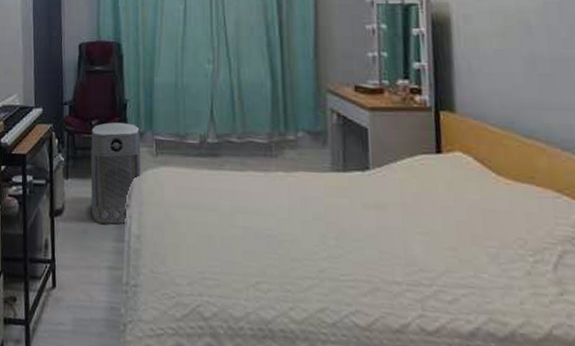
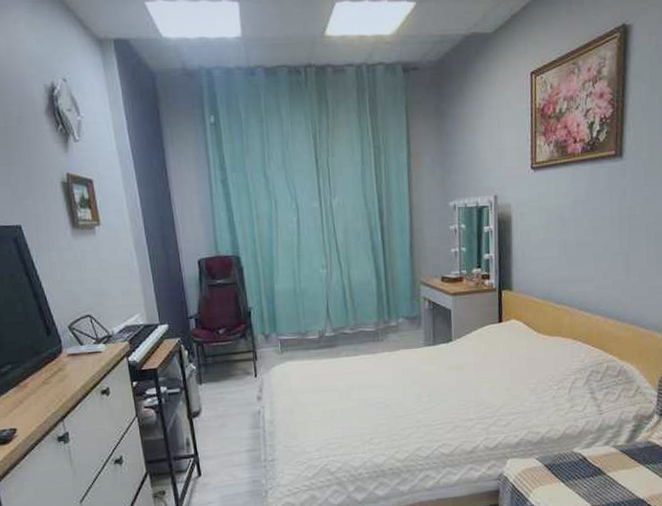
air purifier: present [90,122,141,224] -> none [219,328,269,417]

